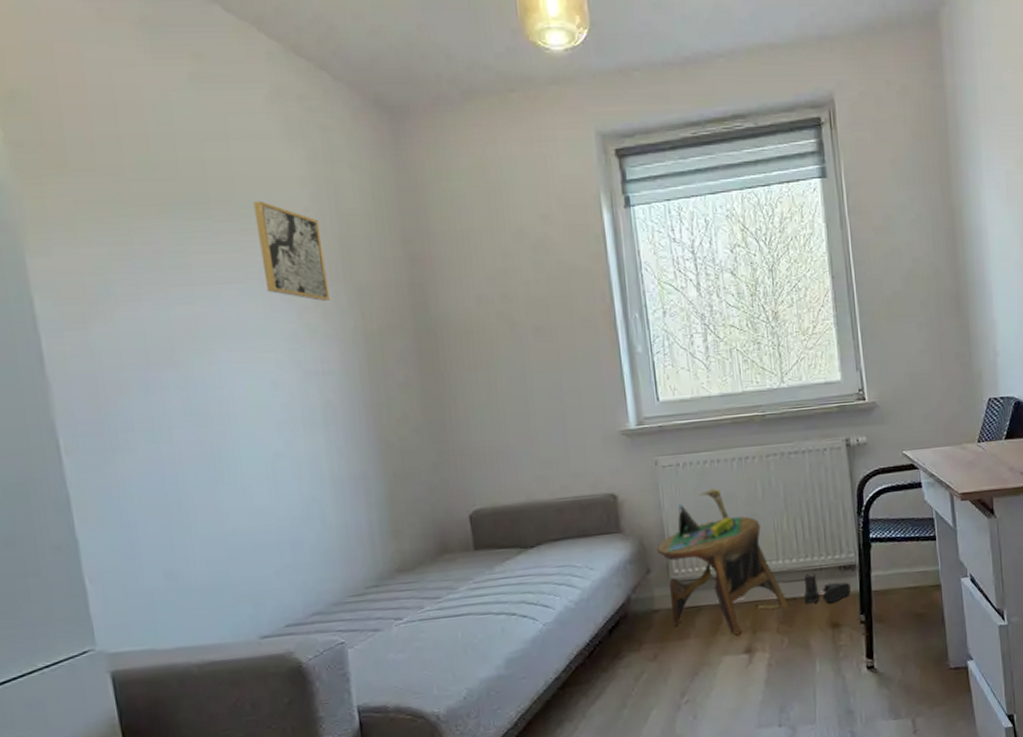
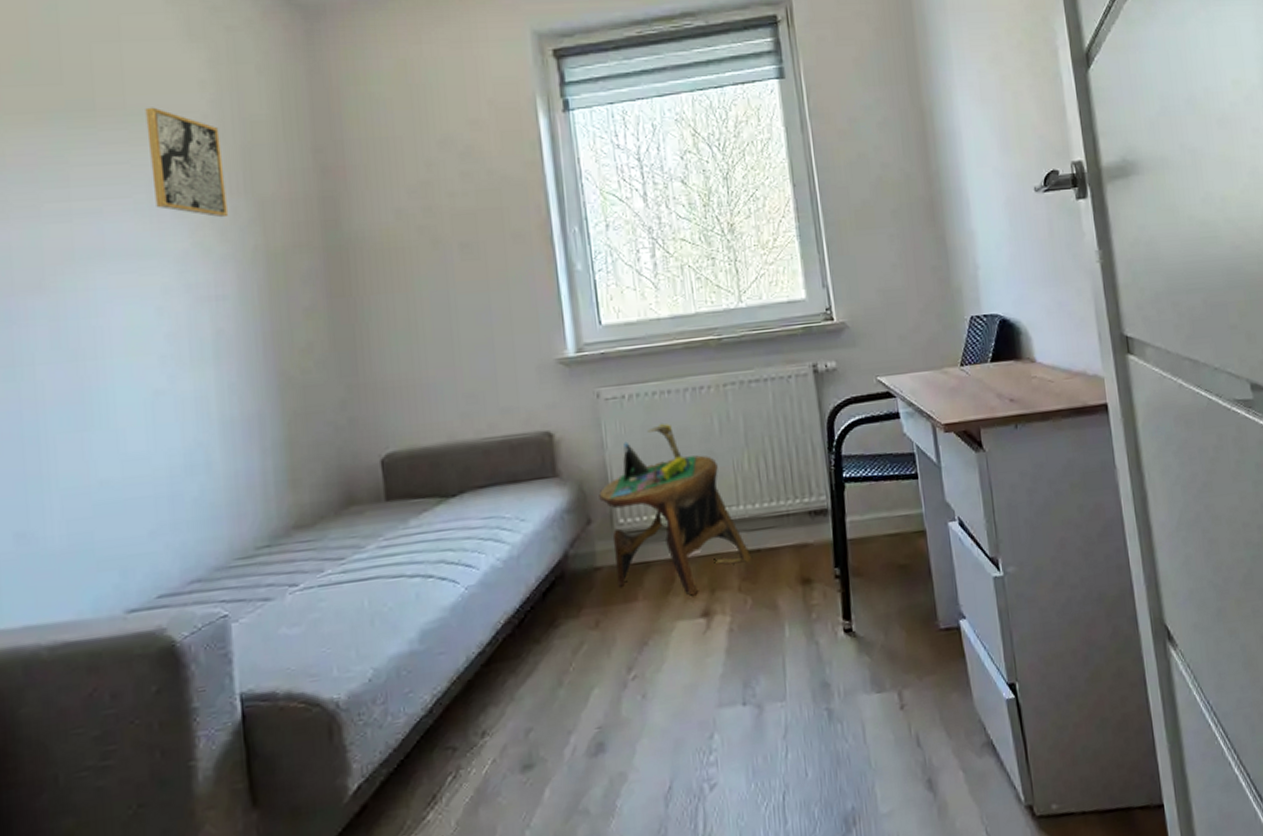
boots: present [804,570,851,604] -> none [769,516,823,556]

